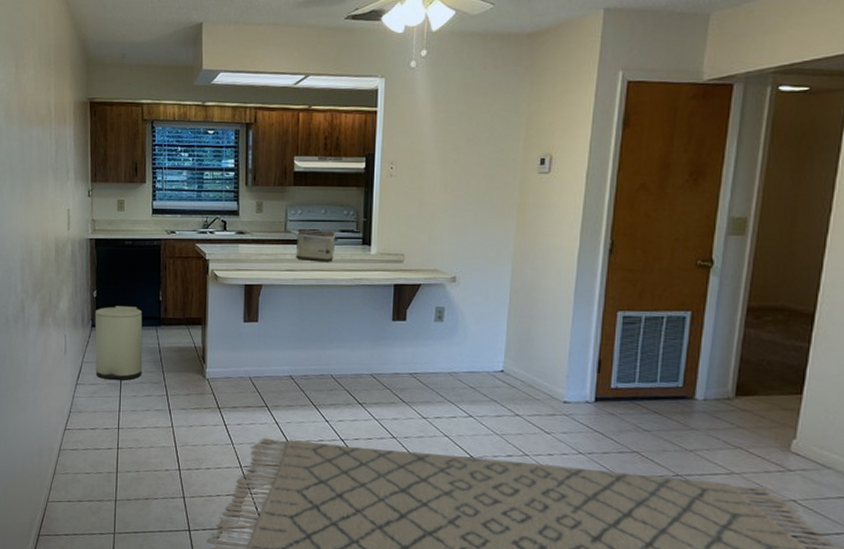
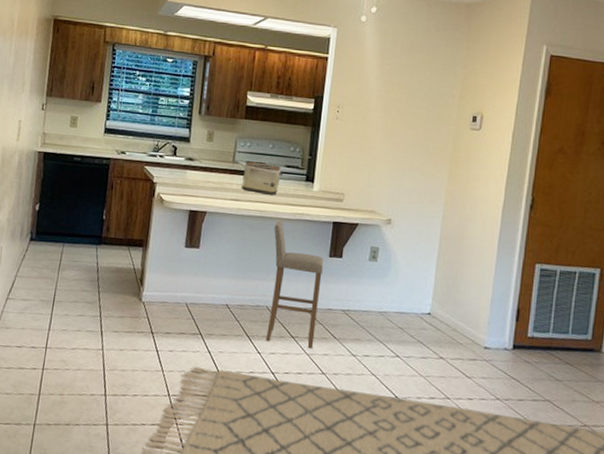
pedal bin: present [95,306,143,380] -> none [29,221,84,298]
bar stool: none [333,286,387,414] -> present [266,219,324,349]

